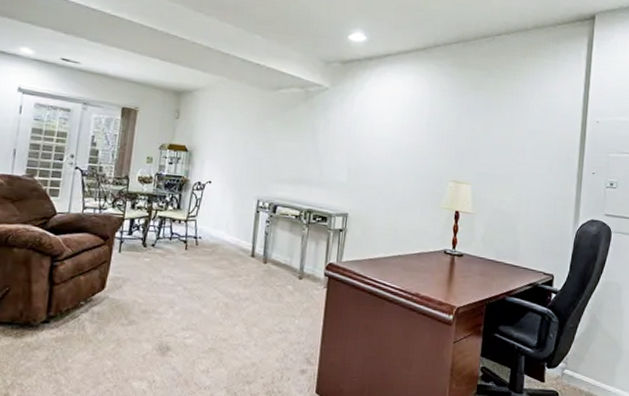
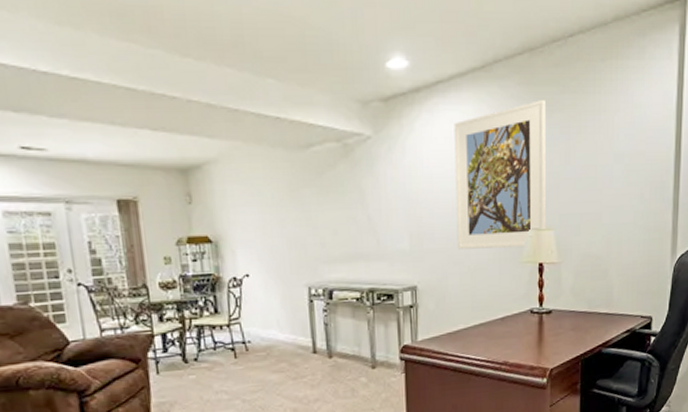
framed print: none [386,79,473,196] -> present [454,100,545,250]

